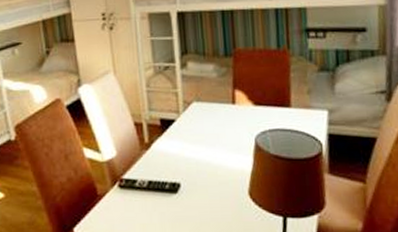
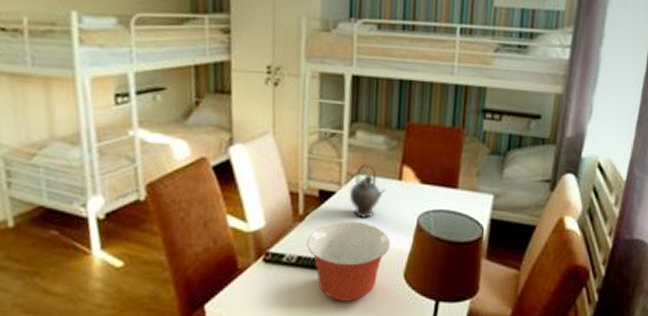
mixing bowl: none [155,146,232,221] -> present [307,221,390,302]
teapot: none [188,91,222,142] -> present [349,163,386,218]

